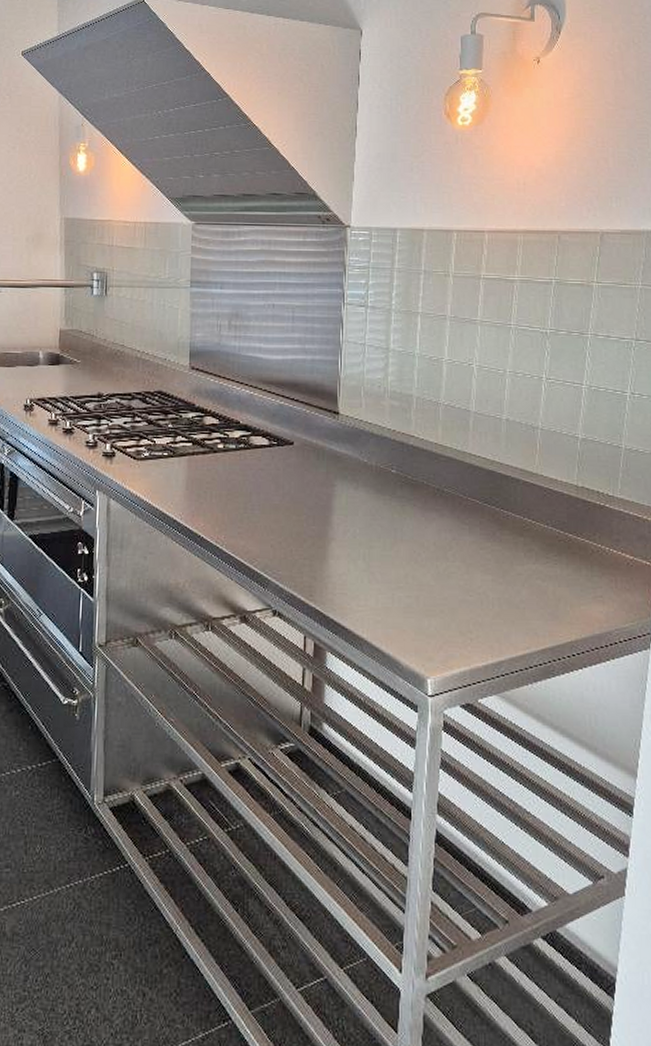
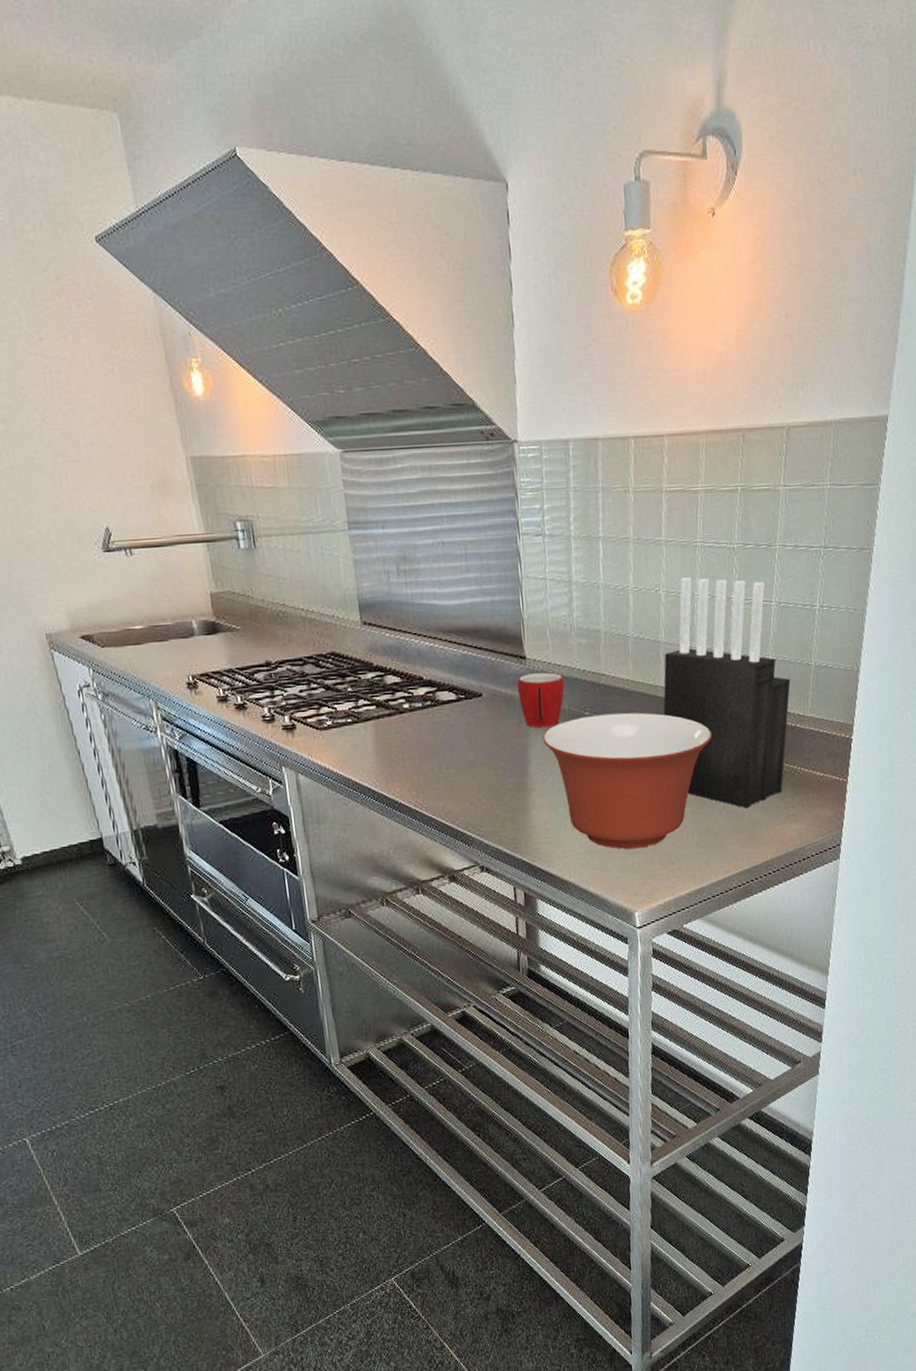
mug: none [328,429,374,481] -> present [517,672,565,728]
mixing bowl: none [348,473,517,612] -> present [542,712,712,849]
knife block: none [470,355,600,583] -> present [663,577,791,808]

